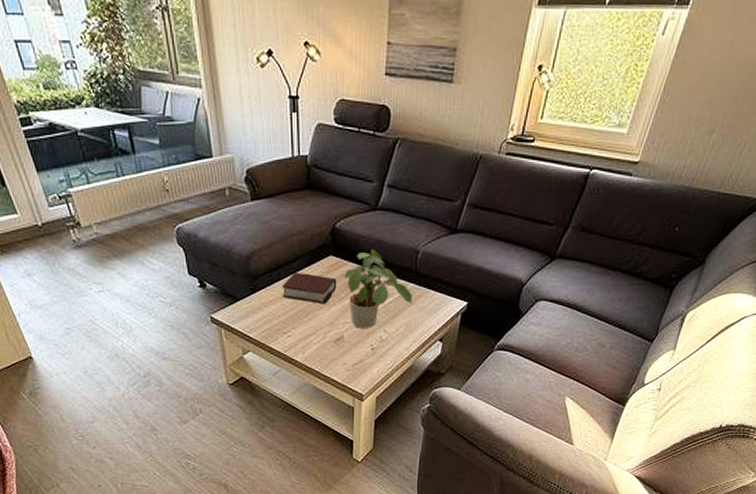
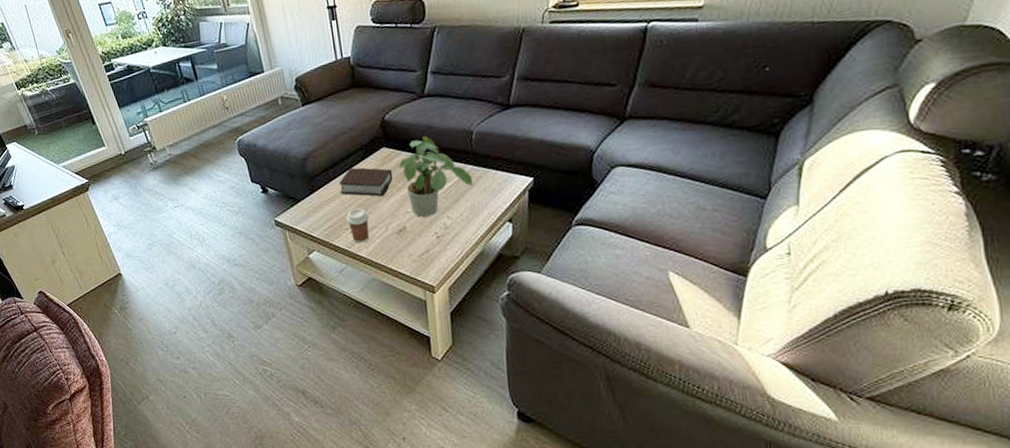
coffee cup: none [285,313,310,348] -> present [345,208,370,243]

